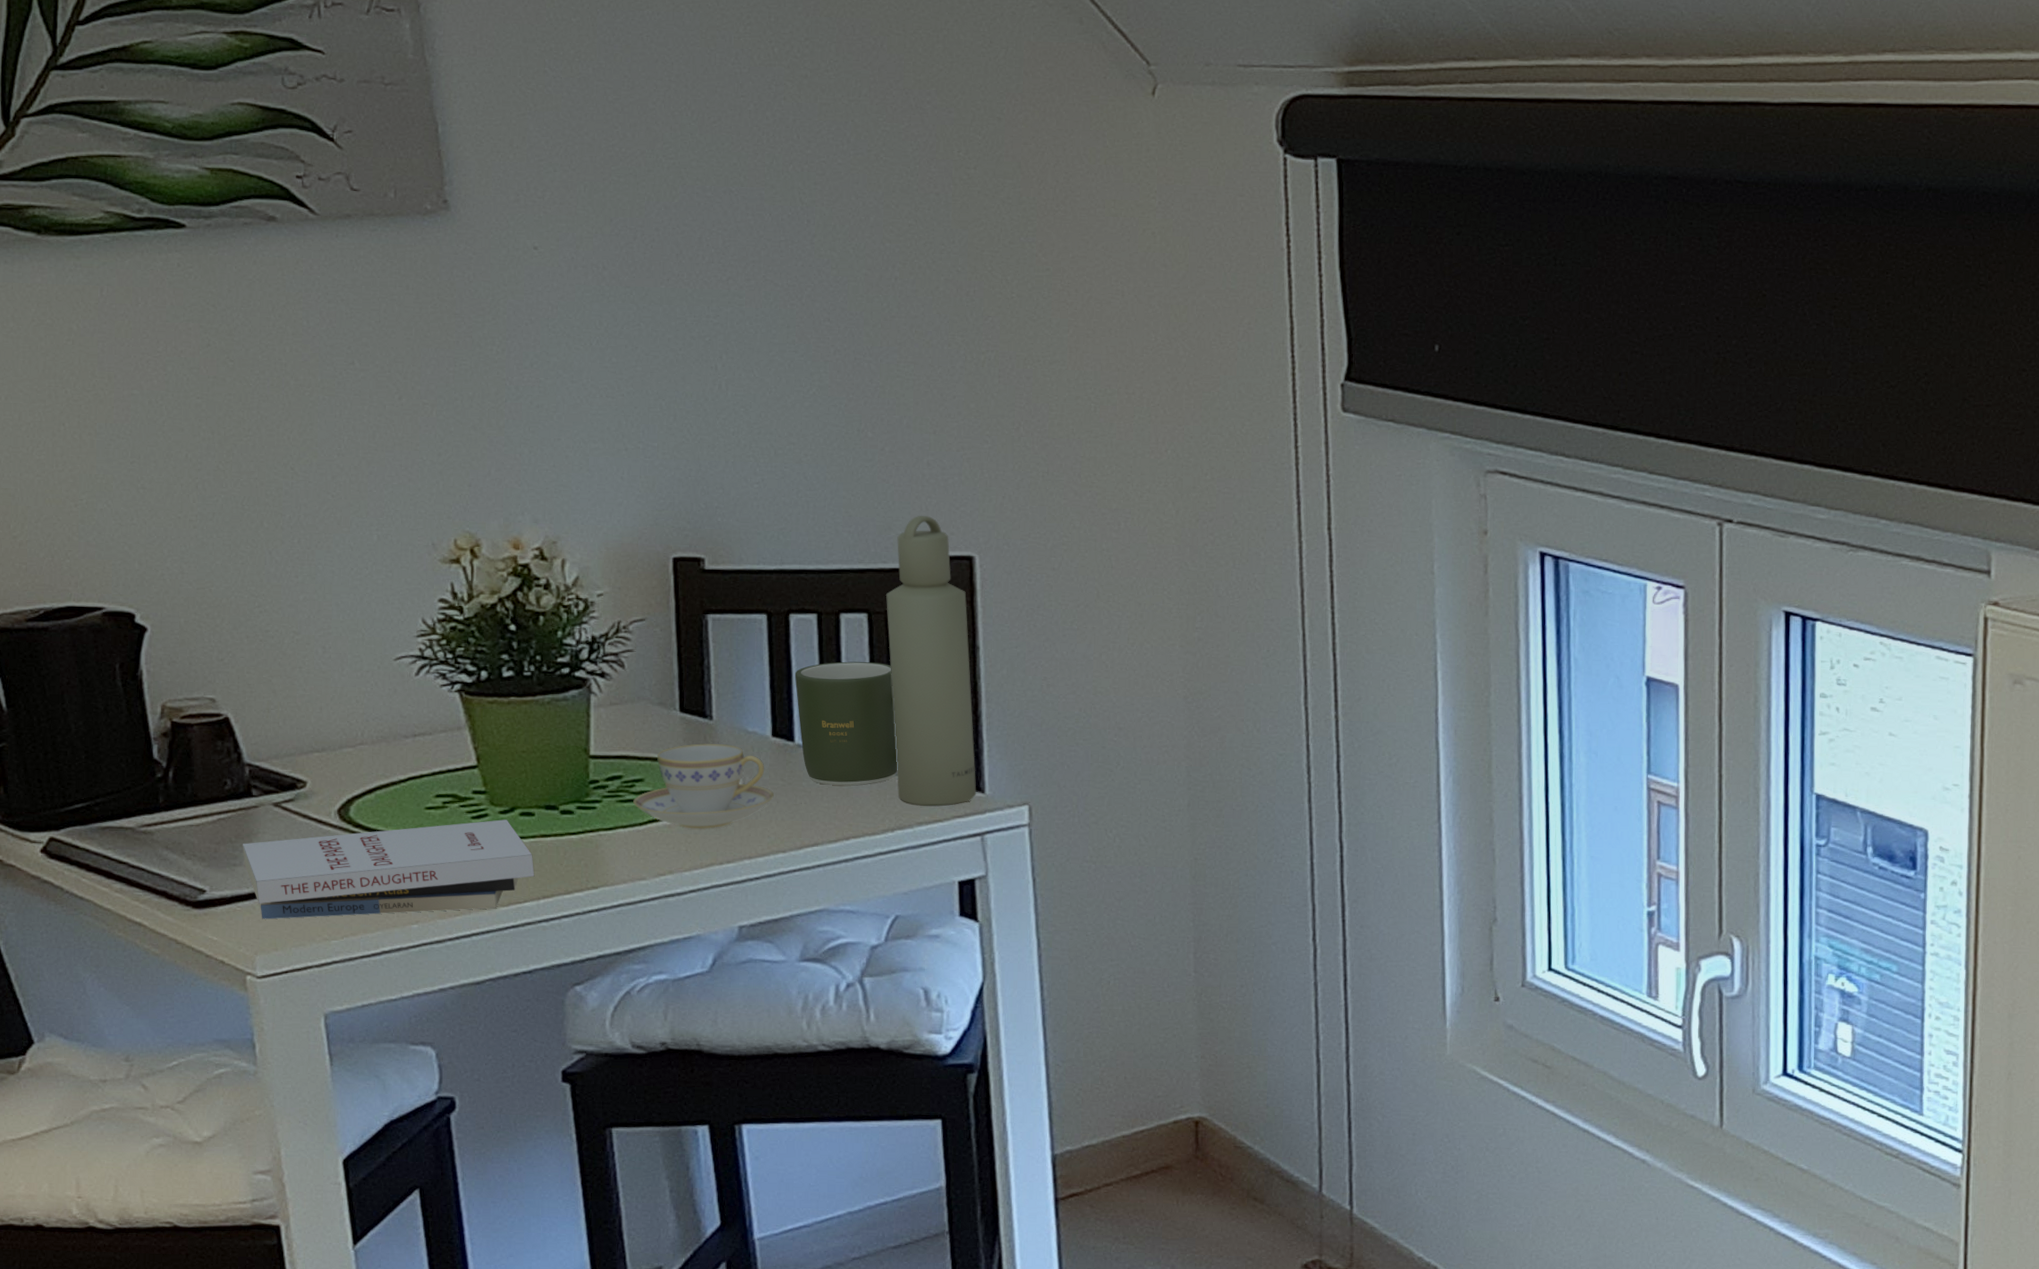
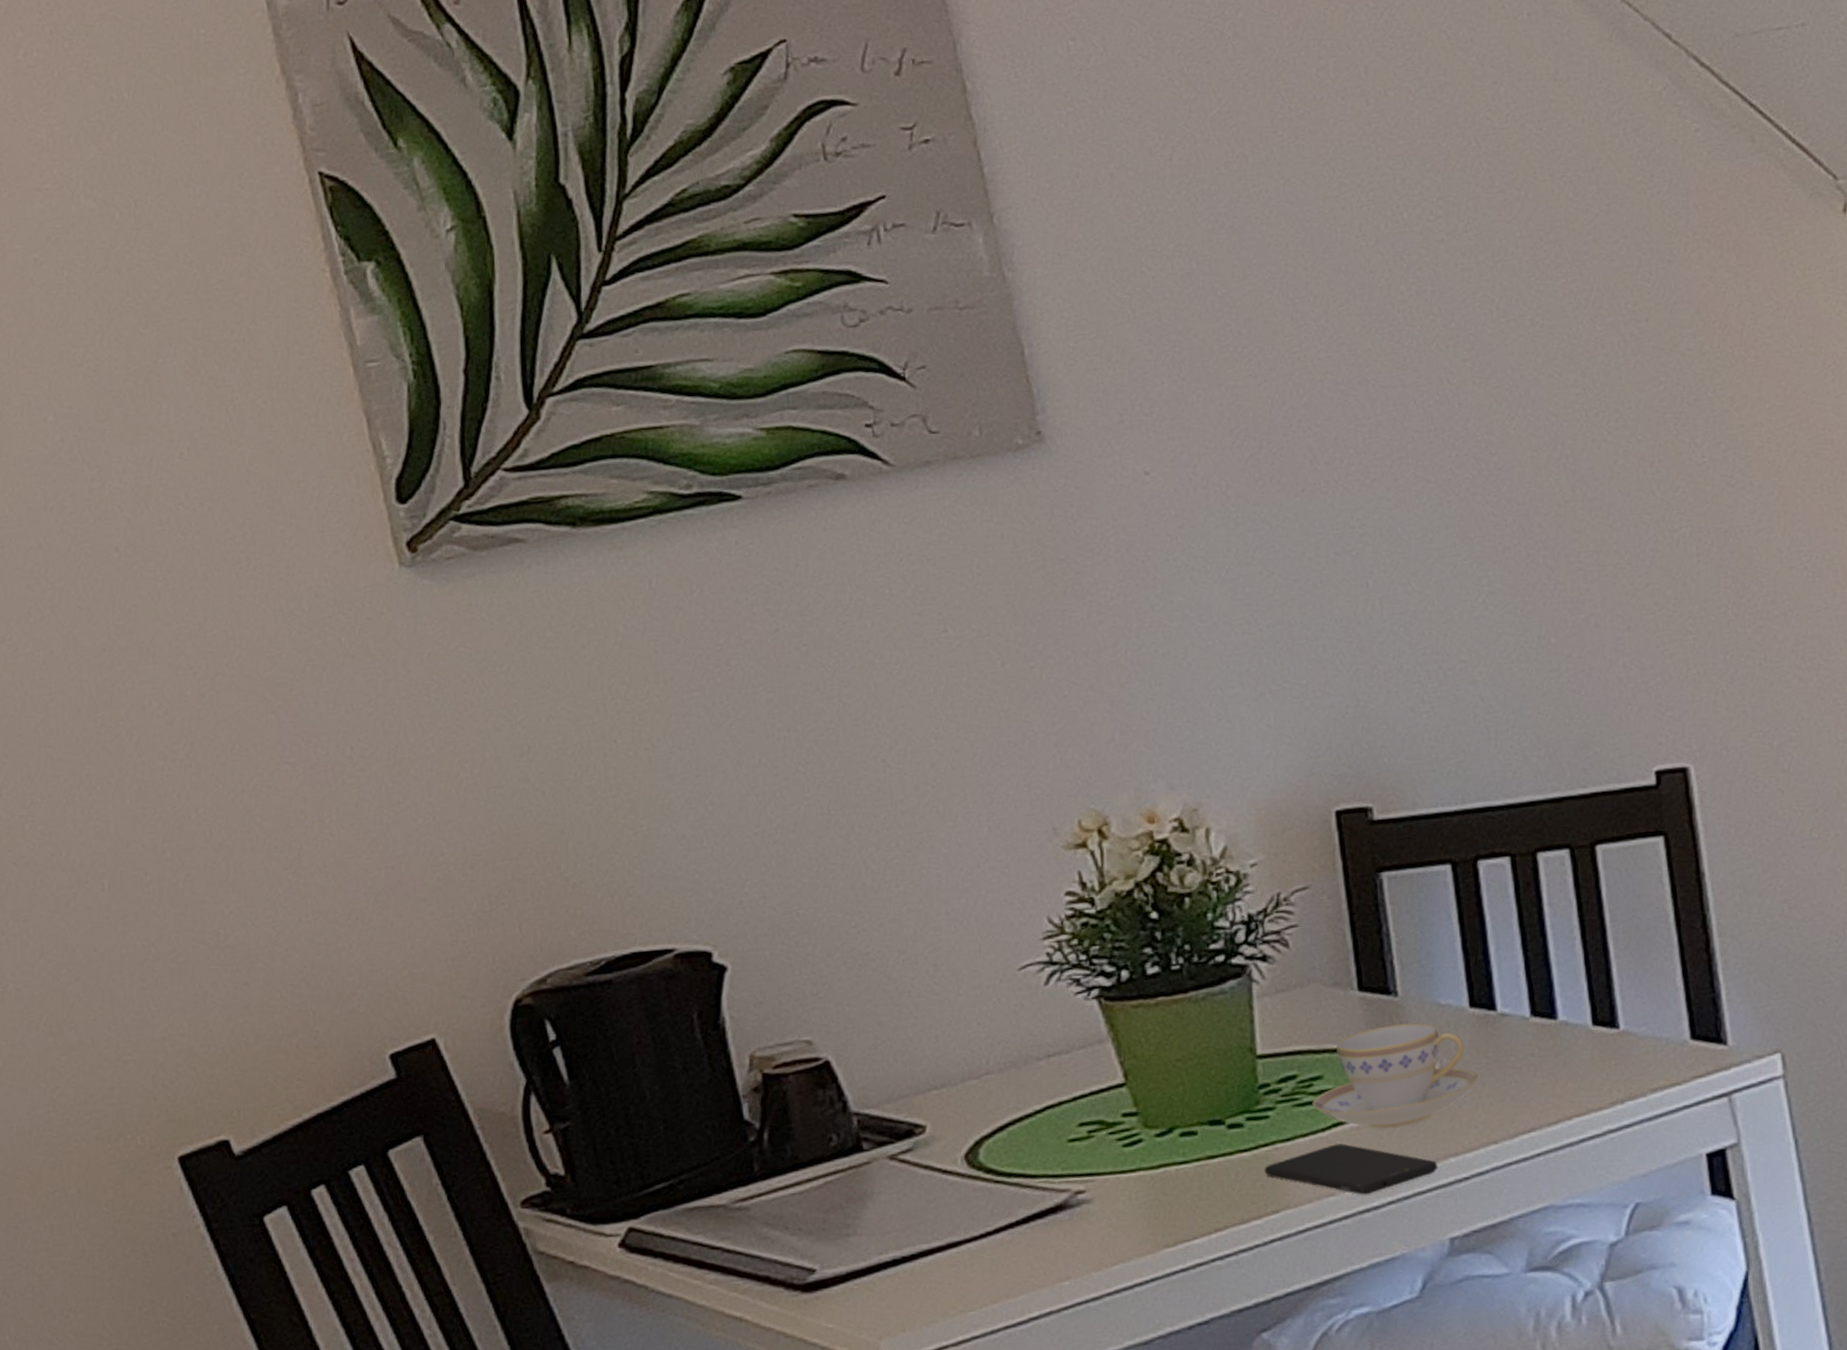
books: present [242,819,535,919] -> none [854,1143,1203,1296]
smartphone: none [588,837,734,882] -> present [1264,1143,1439,1195]
mug: present [794,661,897,786] -> none [1490,905,1621,1057]
bottle: present [886,516,977,807] -> none [1589,726,1718,1070]

